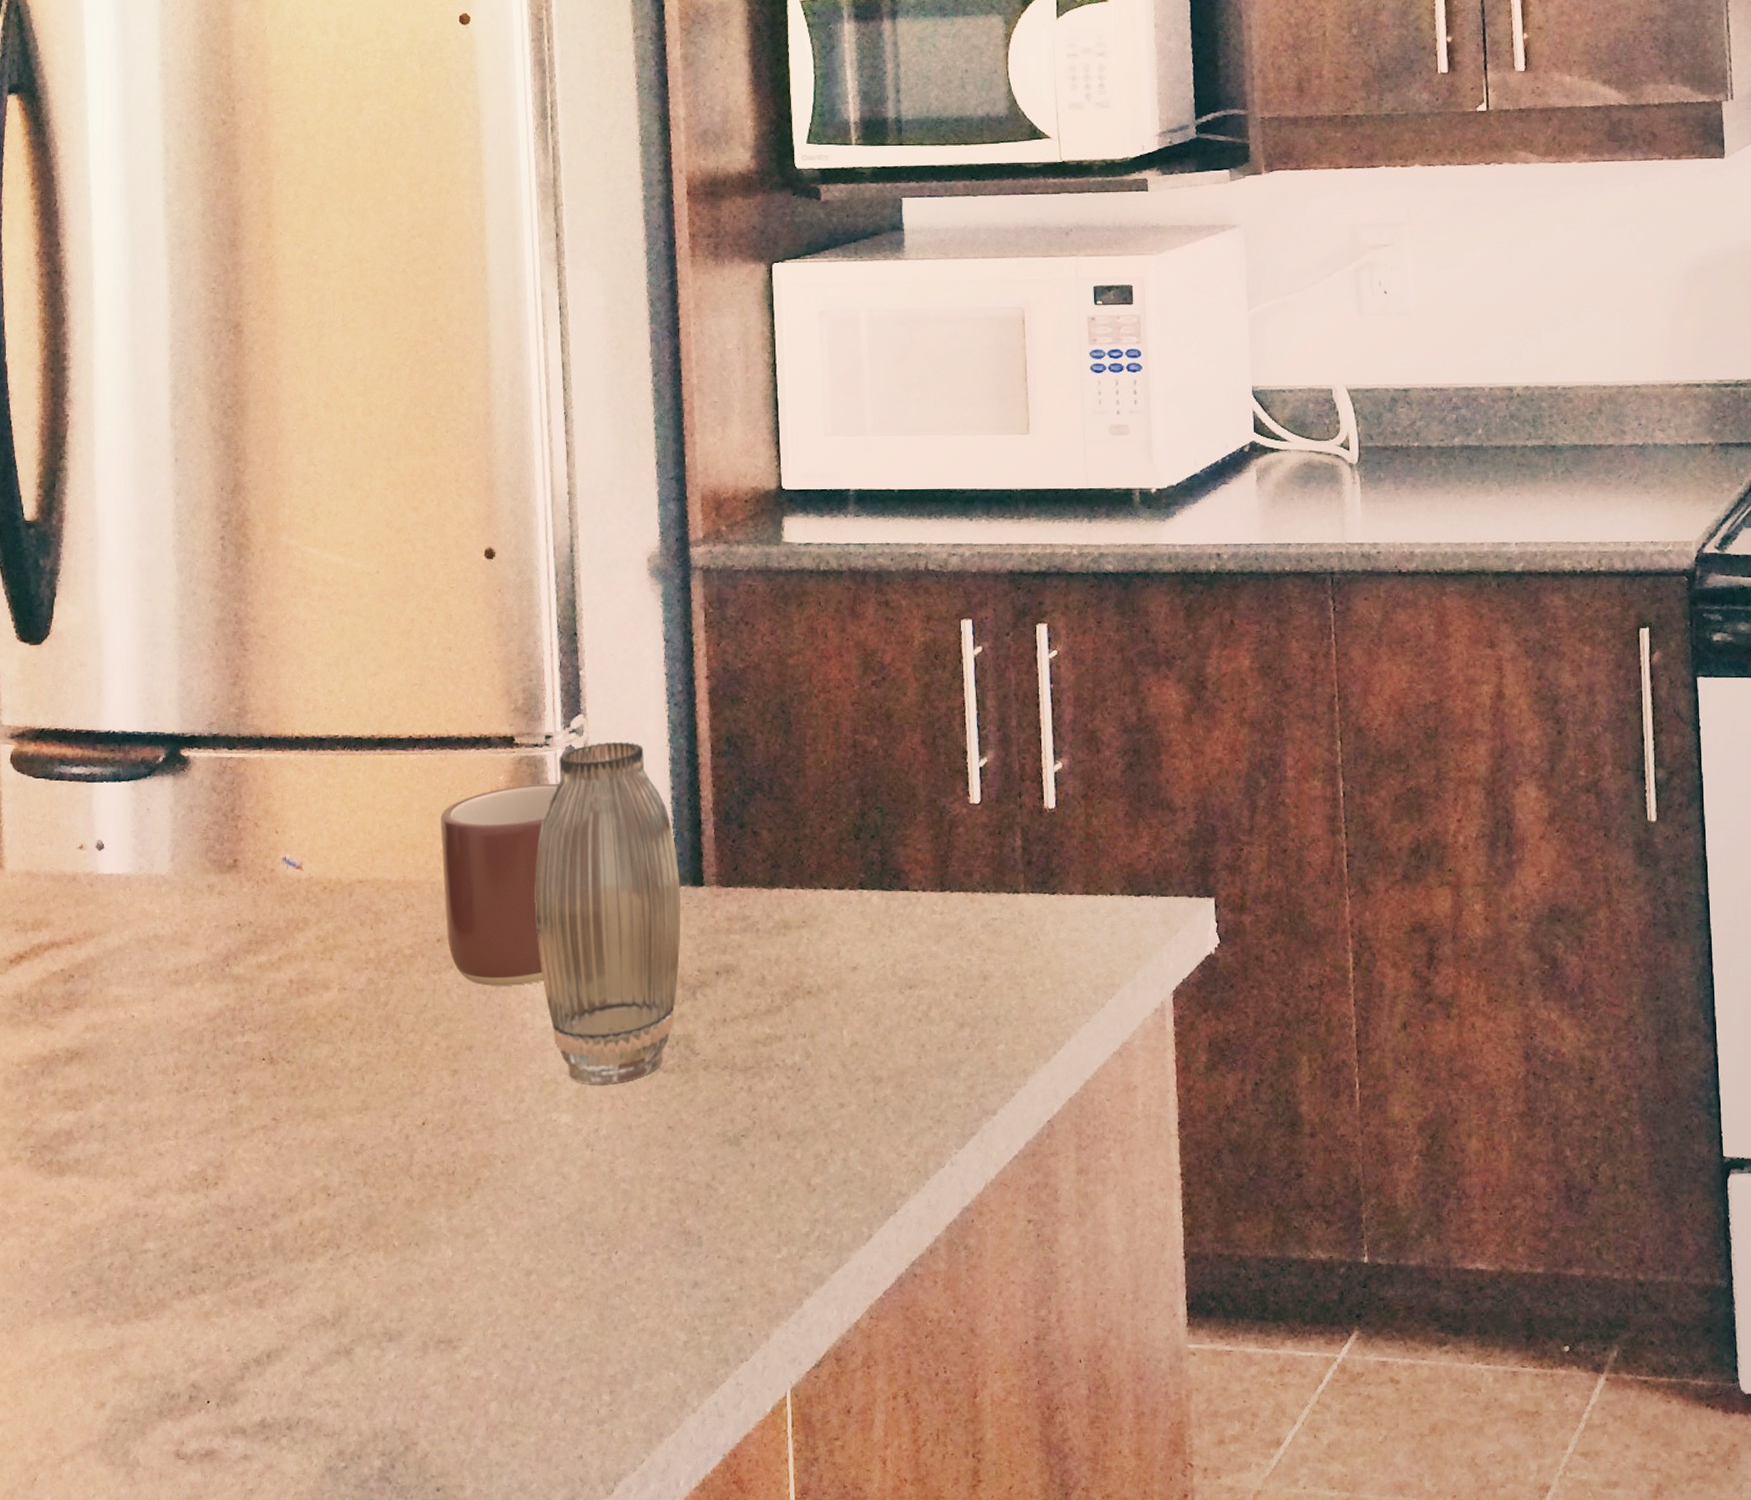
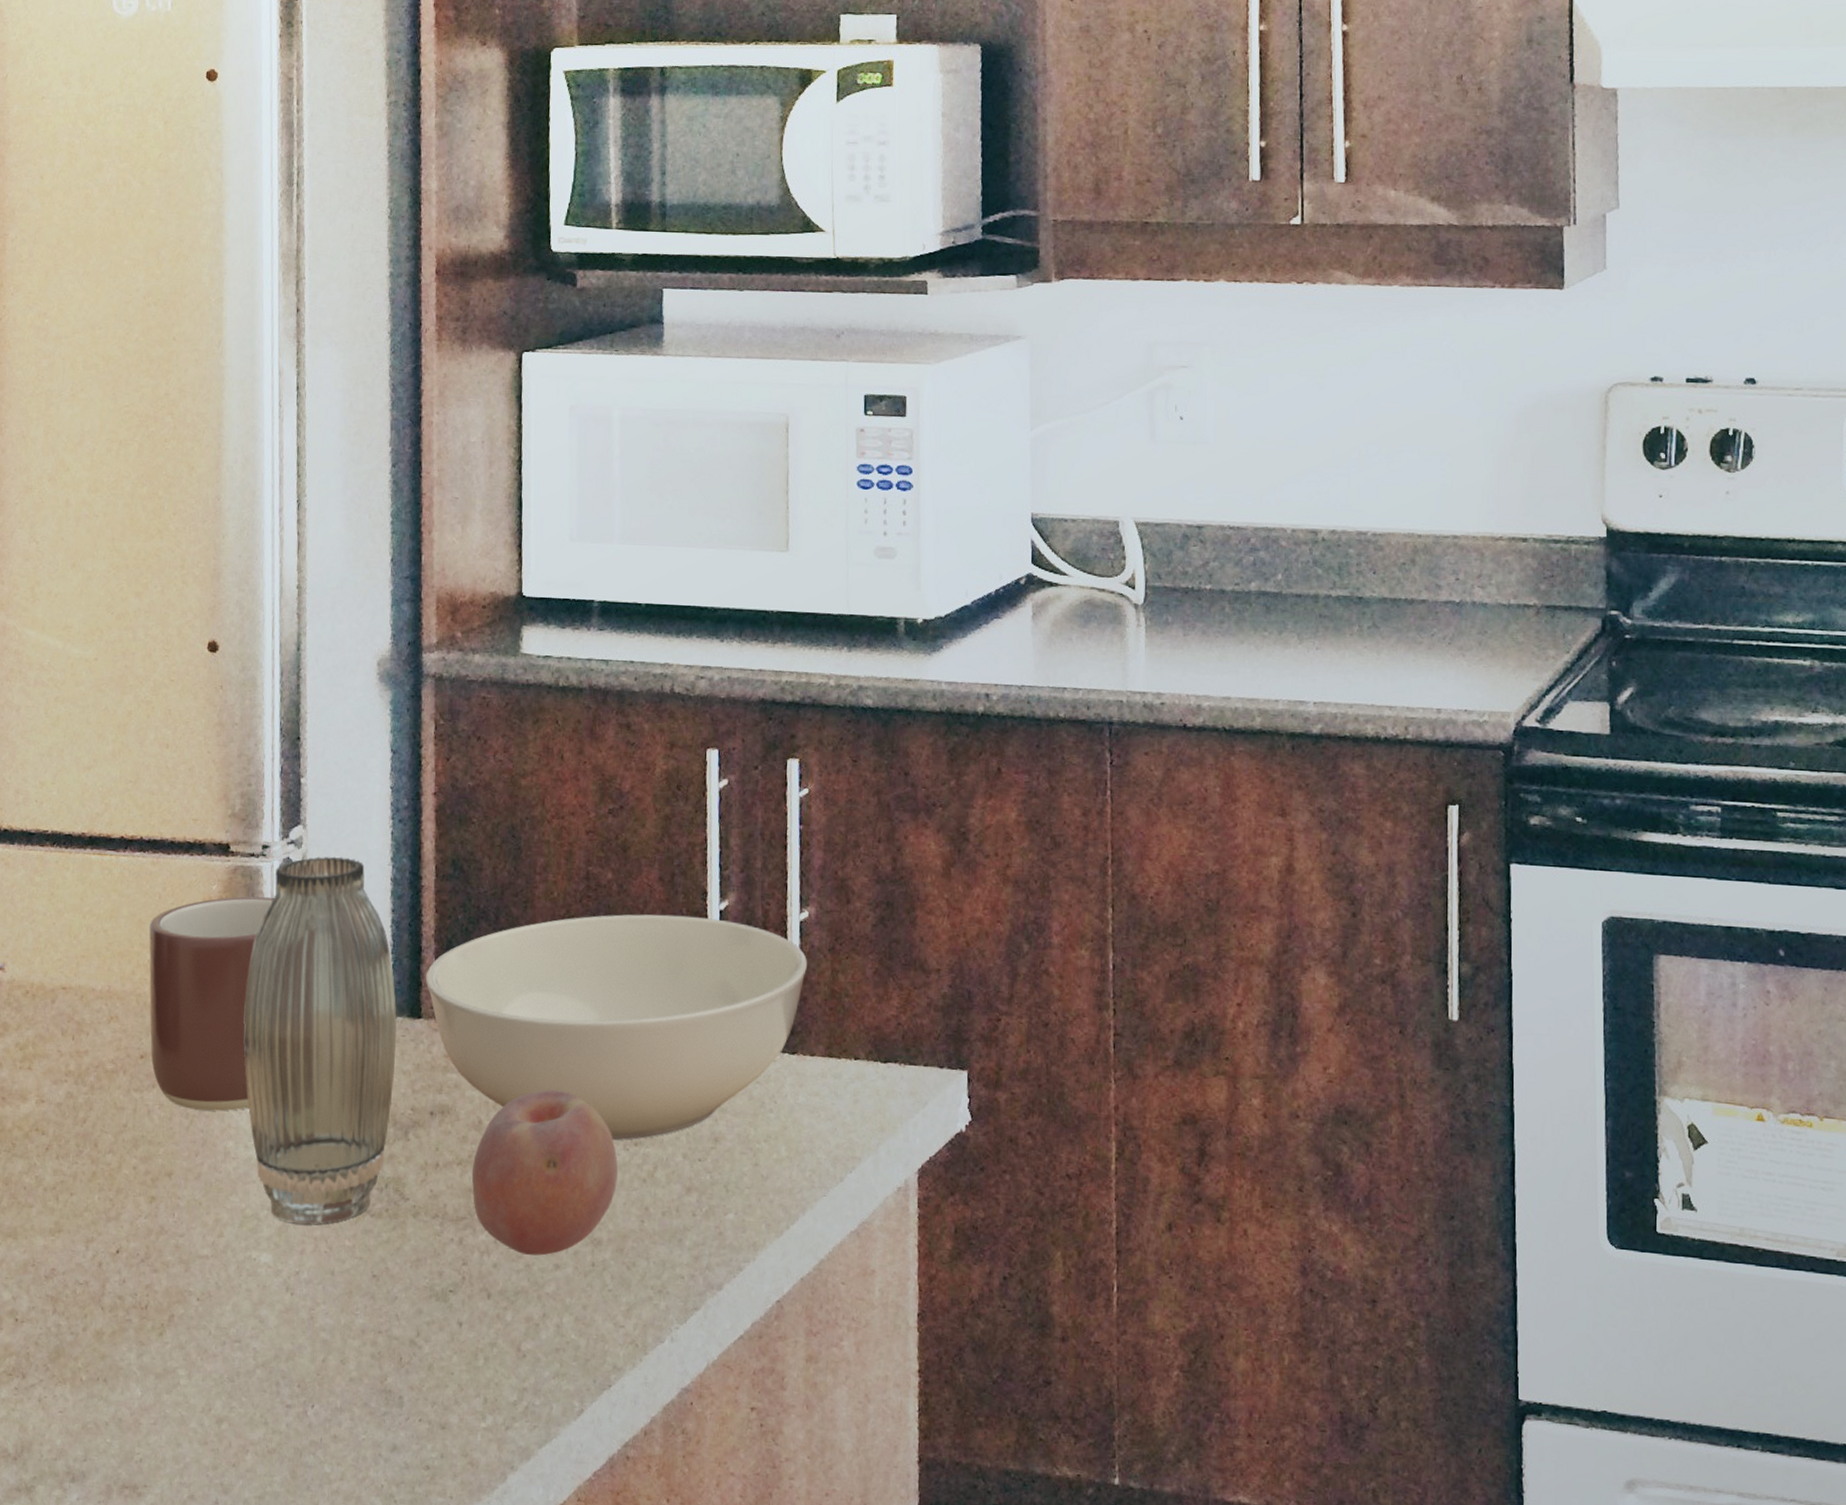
bowl: none [706,774,1063,986] -> present [425,914,808,1141]
fruit: none [757,943,894,1096] -> present [471,1090,618,1256]

